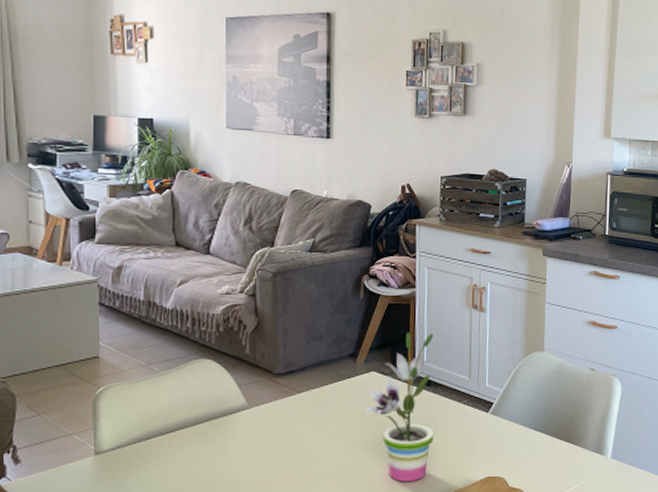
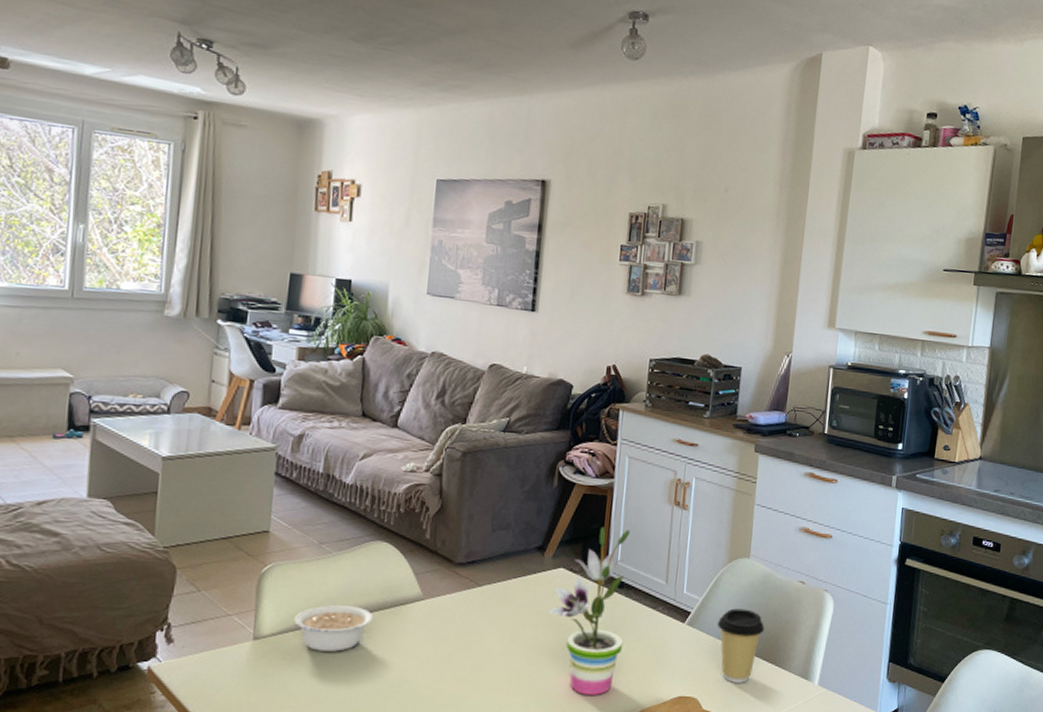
legume: none [130,419,204,461] -> present [293,605,374,652]
coffee cup: none [518,396,561,462] -> present [718,608,765,683]

